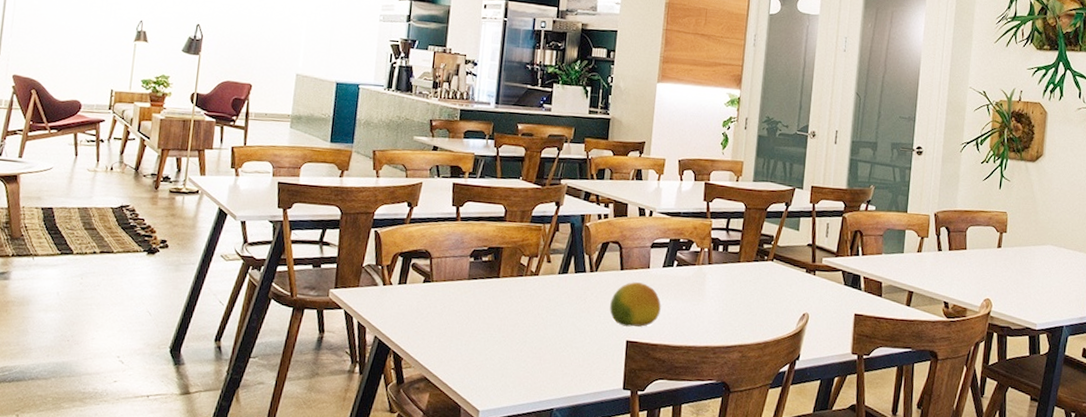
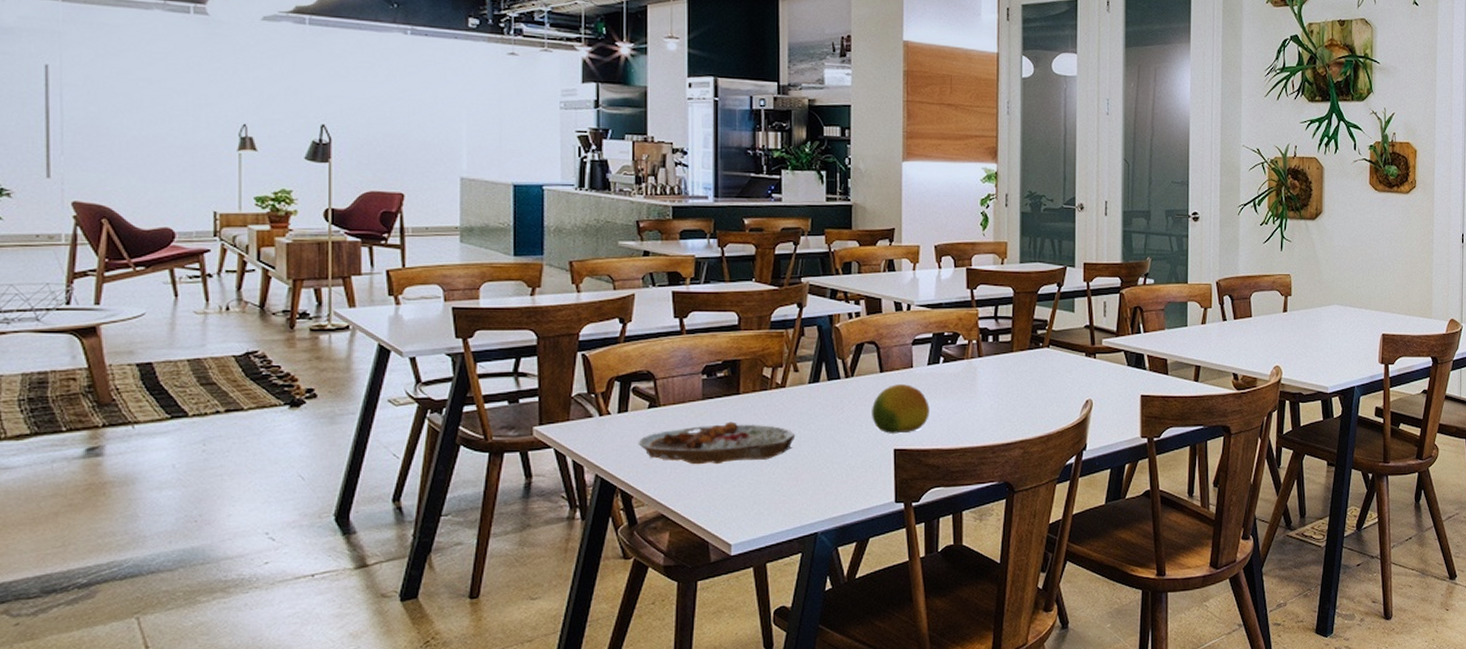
plate: none [412,301,542,338] -> present [638,421,795,465]

